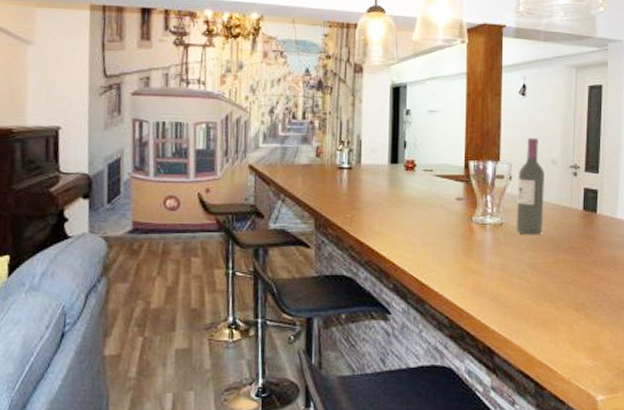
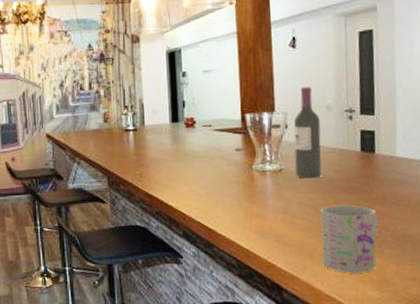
mug: none [537,265,596,339] -> present [320,204,379,274]

